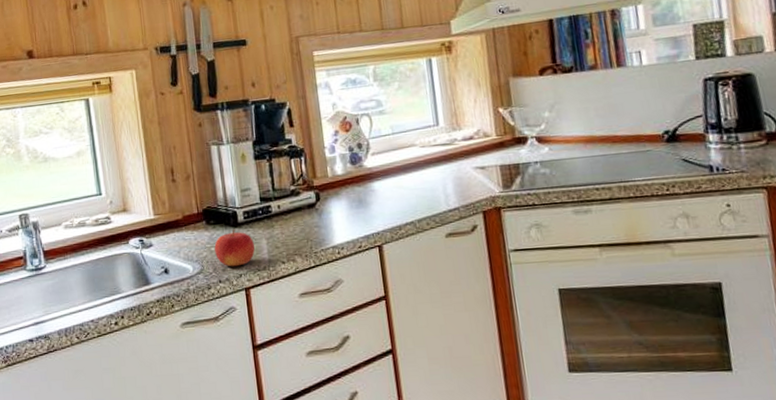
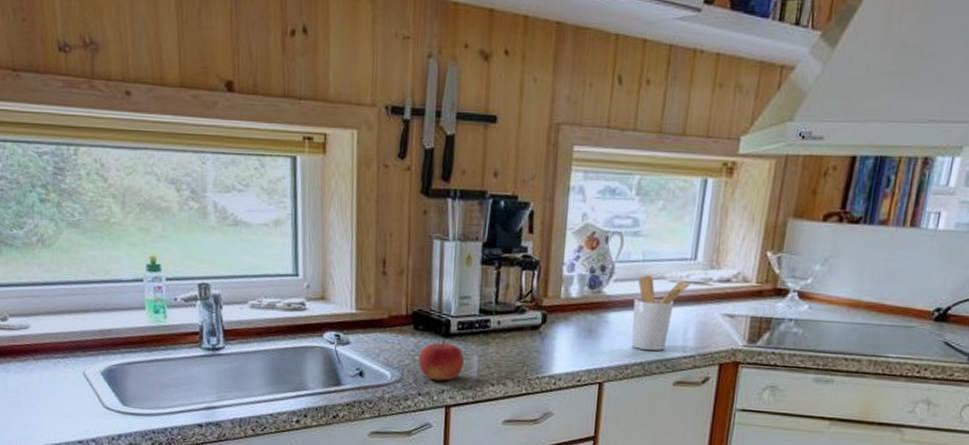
utensil holder: none [393,144,440,210] -> present [631,275,691,351]

